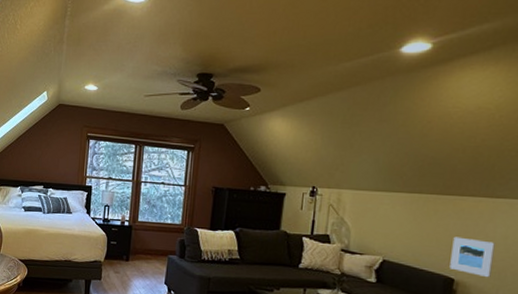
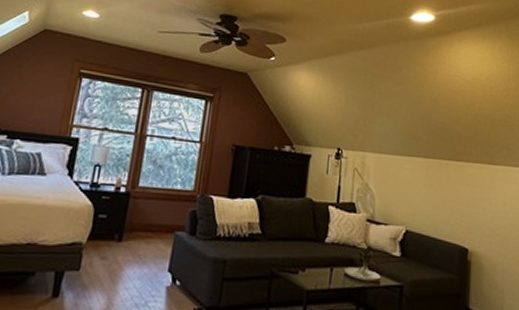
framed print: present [449,236,495,278] -> none [463,204,497,247]

